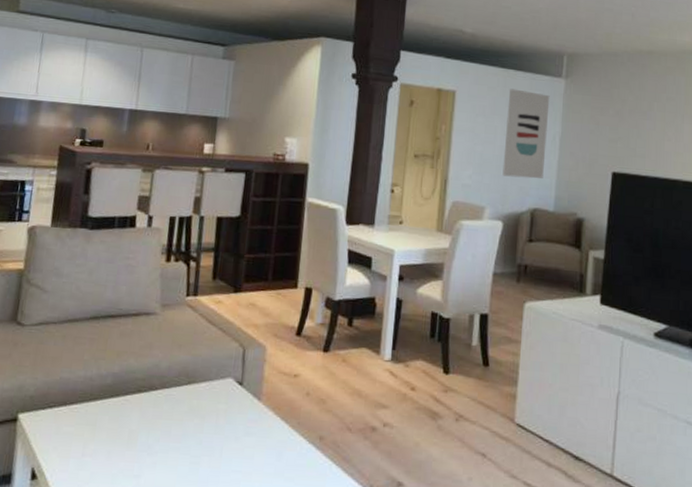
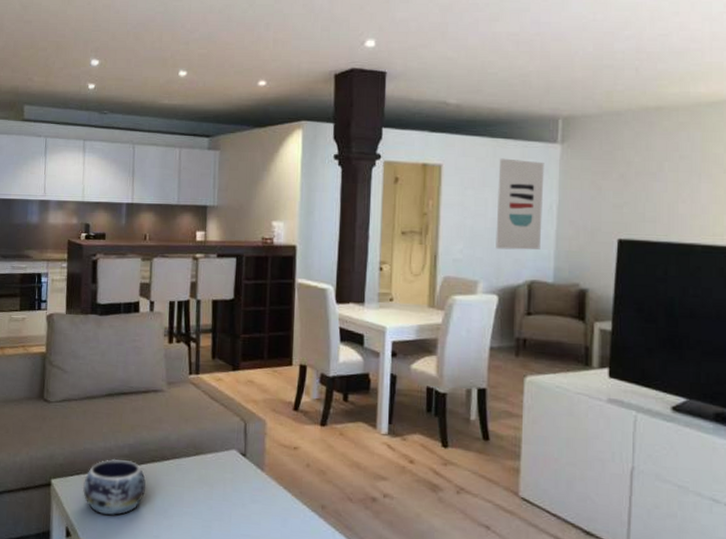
decorative bowl: none [55,389,130,453] -> present [82,458,147,515]

